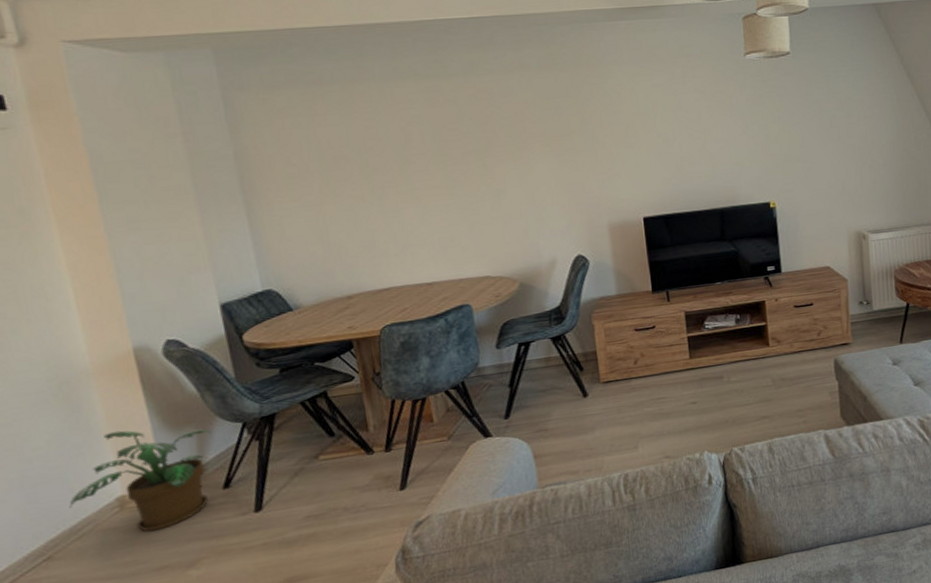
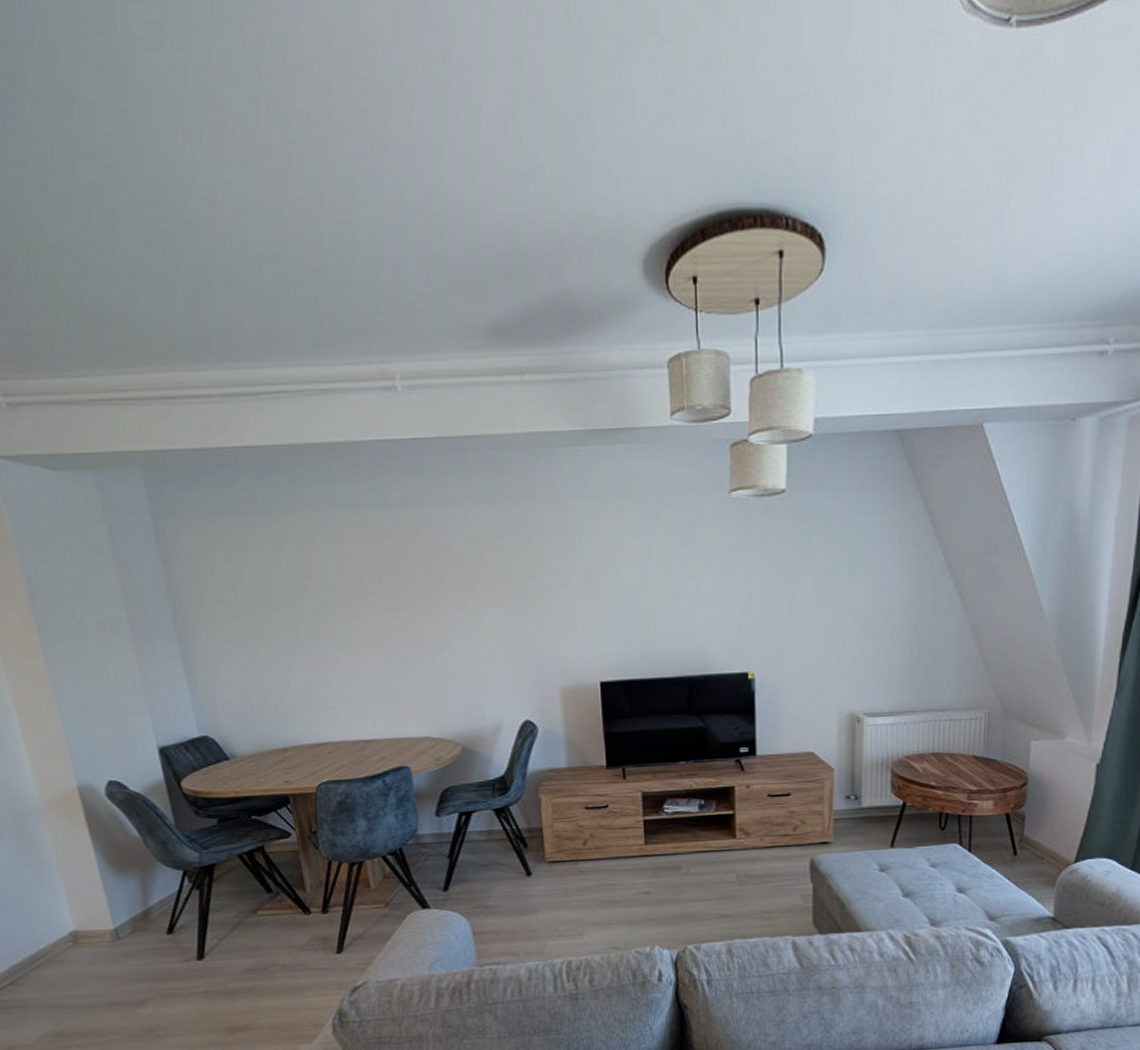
potted plant: present [69,428,212,532] -> none [27,867,155,968]

